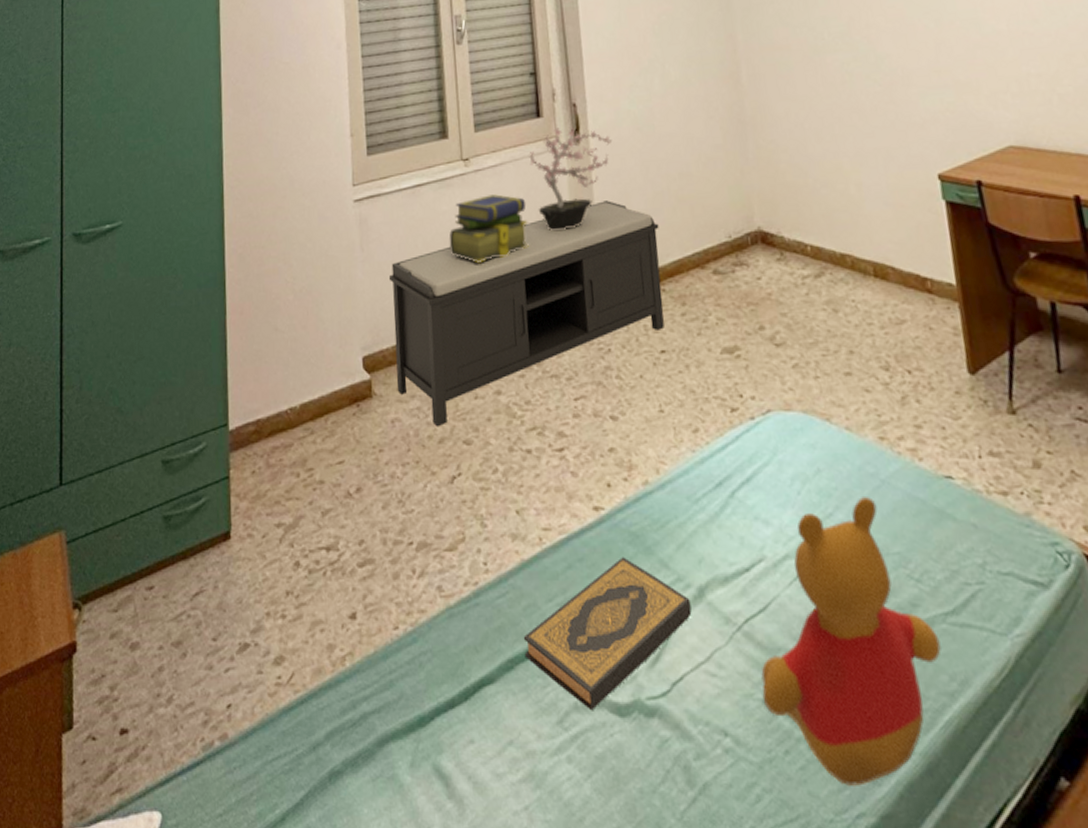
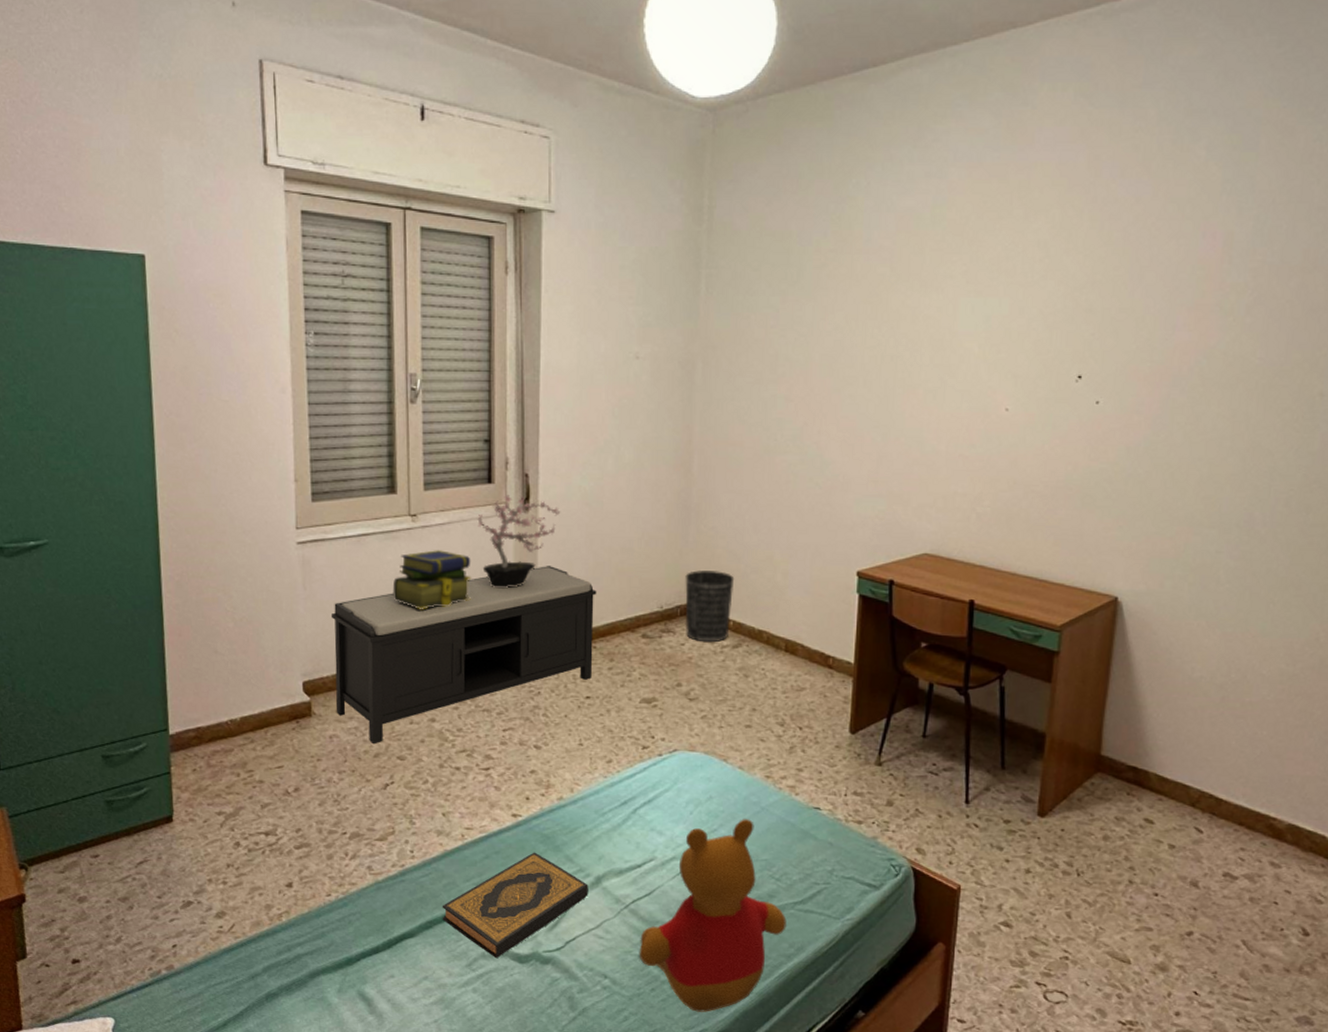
wastebasket: none [750,189,808,274] -> present [685,570,735,643]

